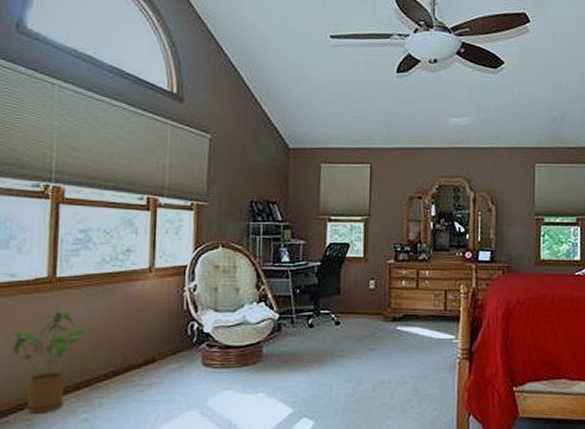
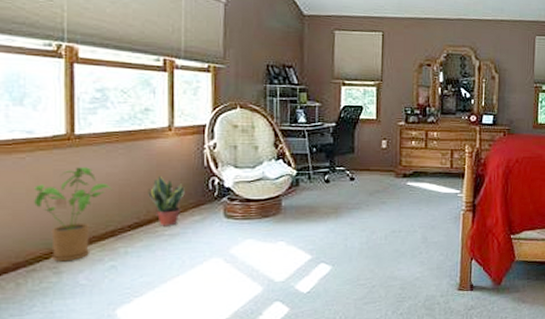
potted plant: none [125,320,163,375] -> present [148,175,185,226]

